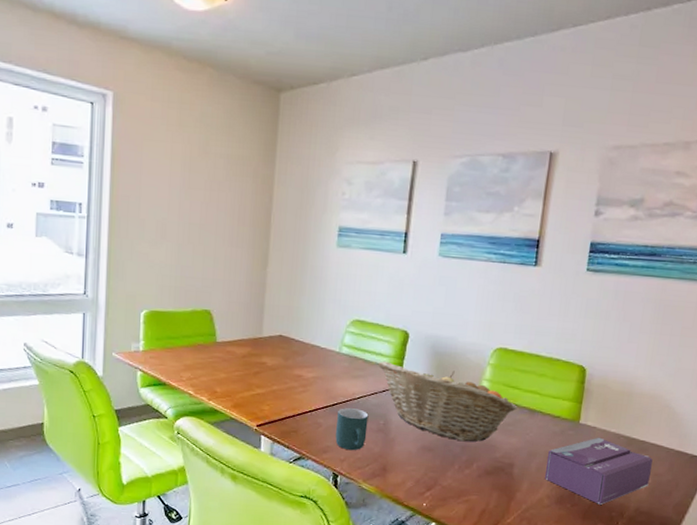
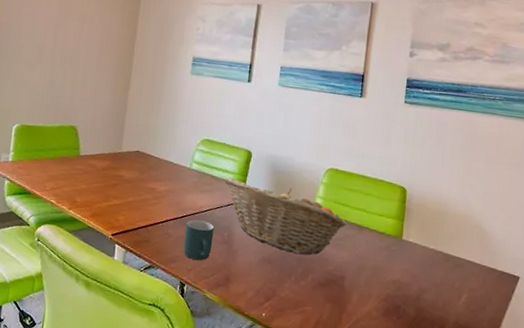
tissue box: present [544,437,653,505] -> none [372,253,468,318]

